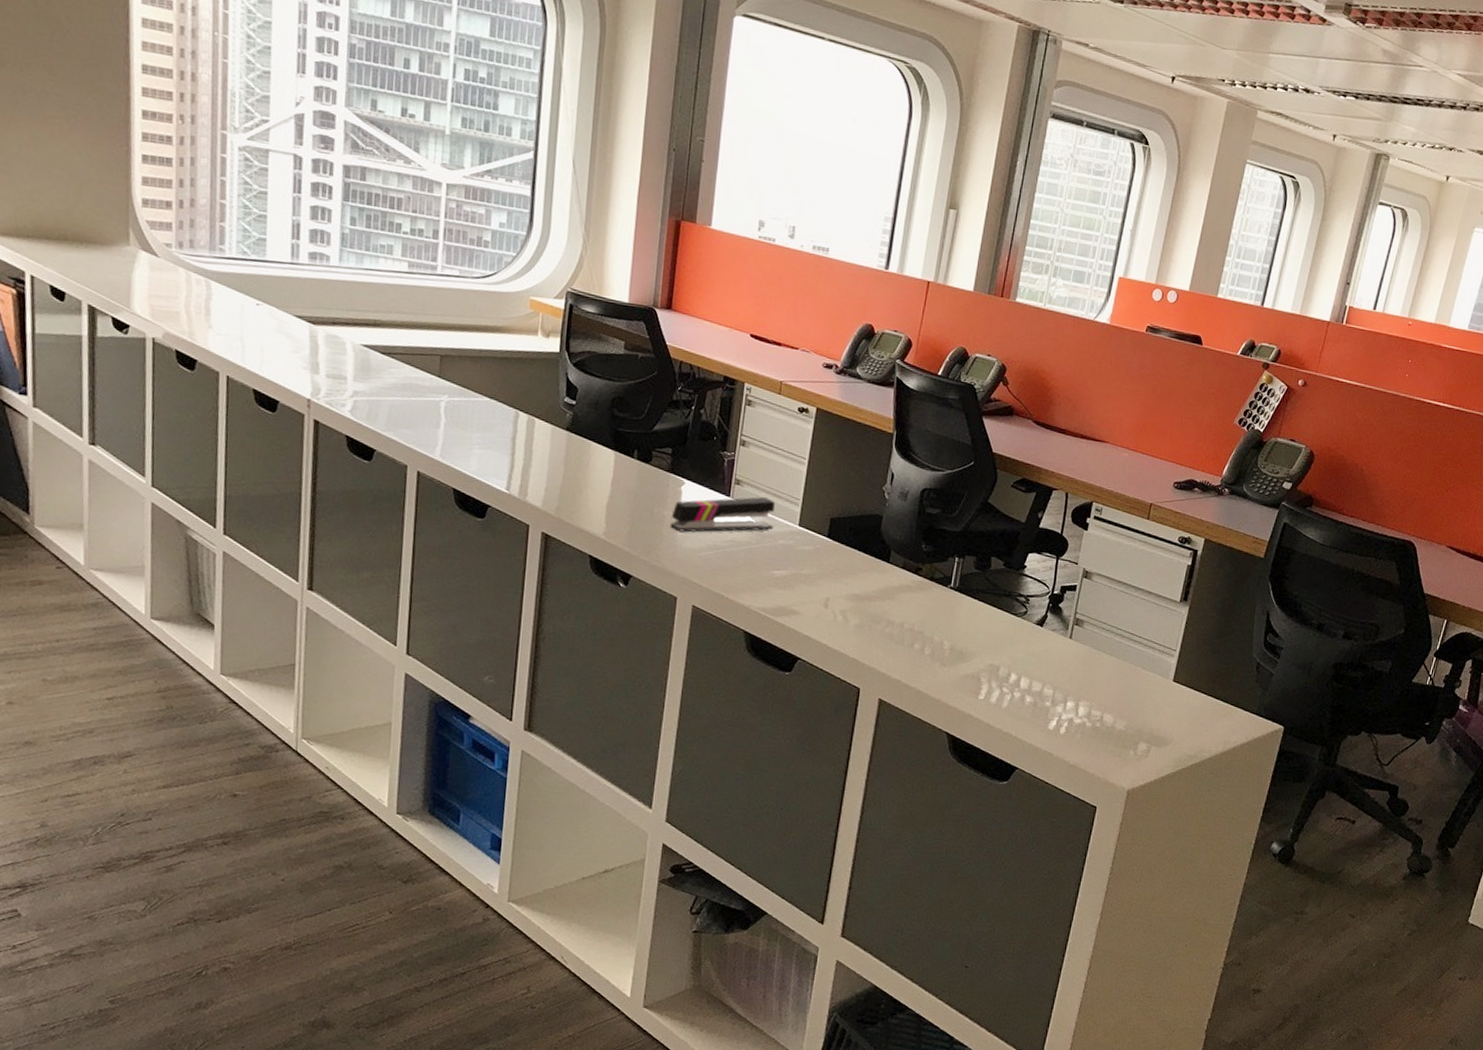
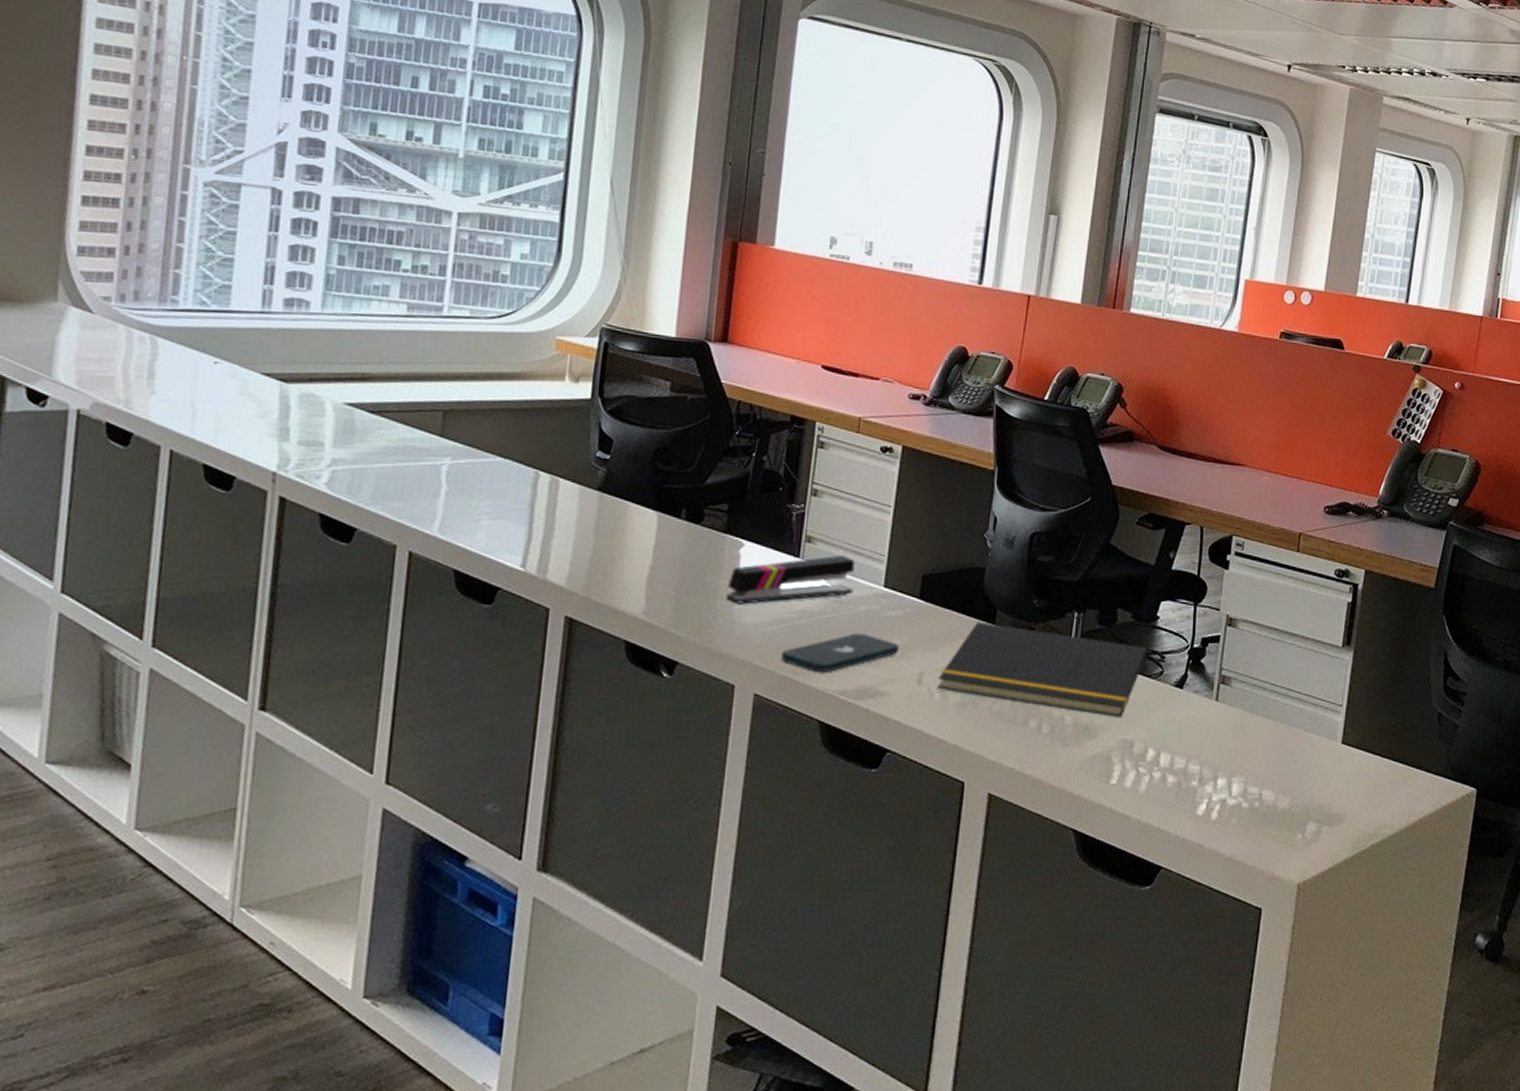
smartphone: none [715,562,811,592] -> present [781,633,900,672]
notepad: none [841,559,1015,646] -> present [938,621,1147,717]

